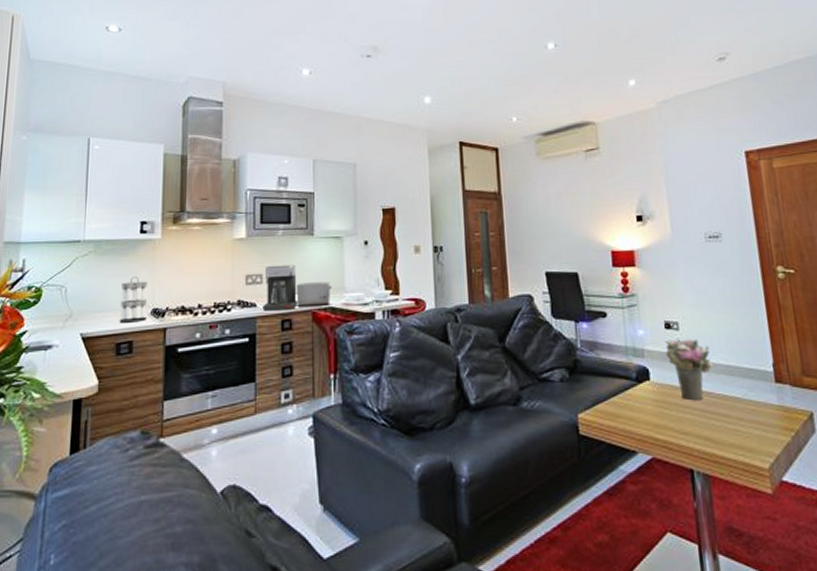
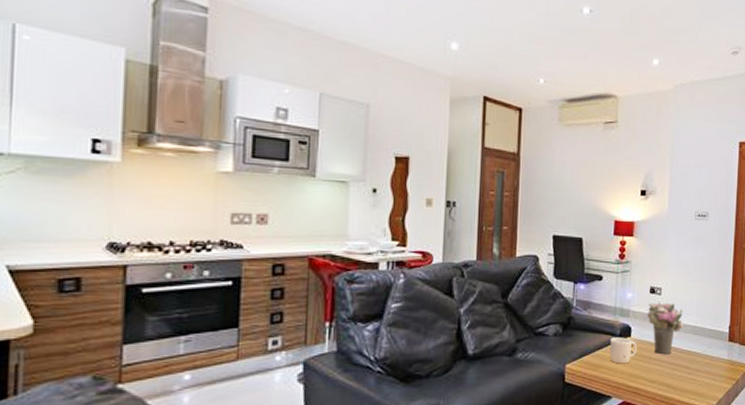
spice rack: present [120,276,147,323] -> none [63,202,102,257]
coffee maker: present [263,264,297,311] -> none [250,205,293,254]
toaster: present [297,282,332,308] -> none [292,227,333,253]
mug: none [626,381,661,413] -> present [609,337,638,364]

